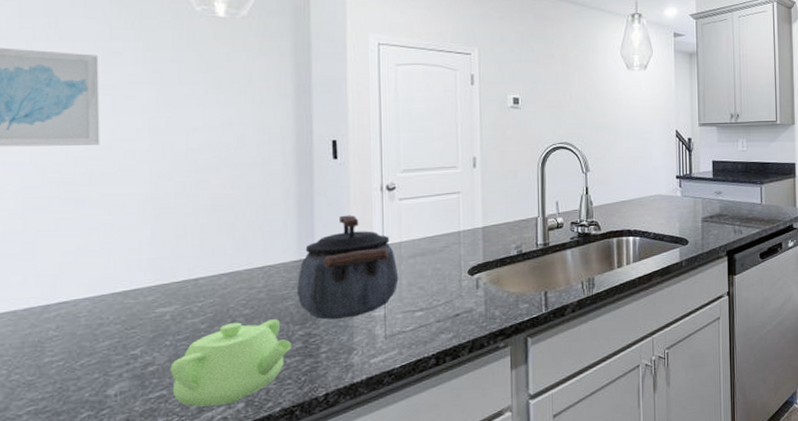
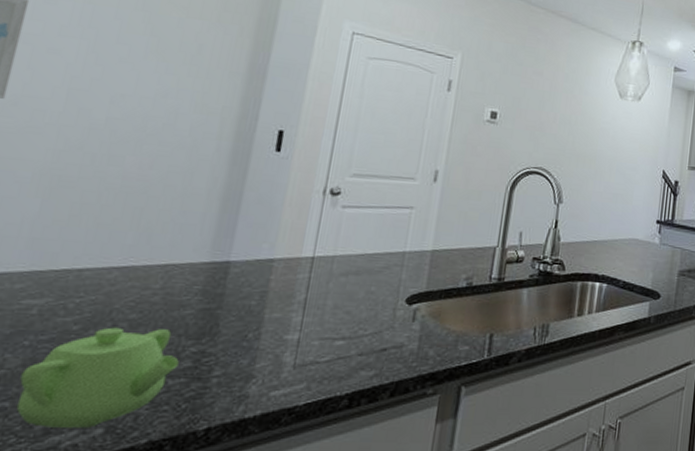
kettle: present [296,215,399,320] -> none [198,216,325,338]

